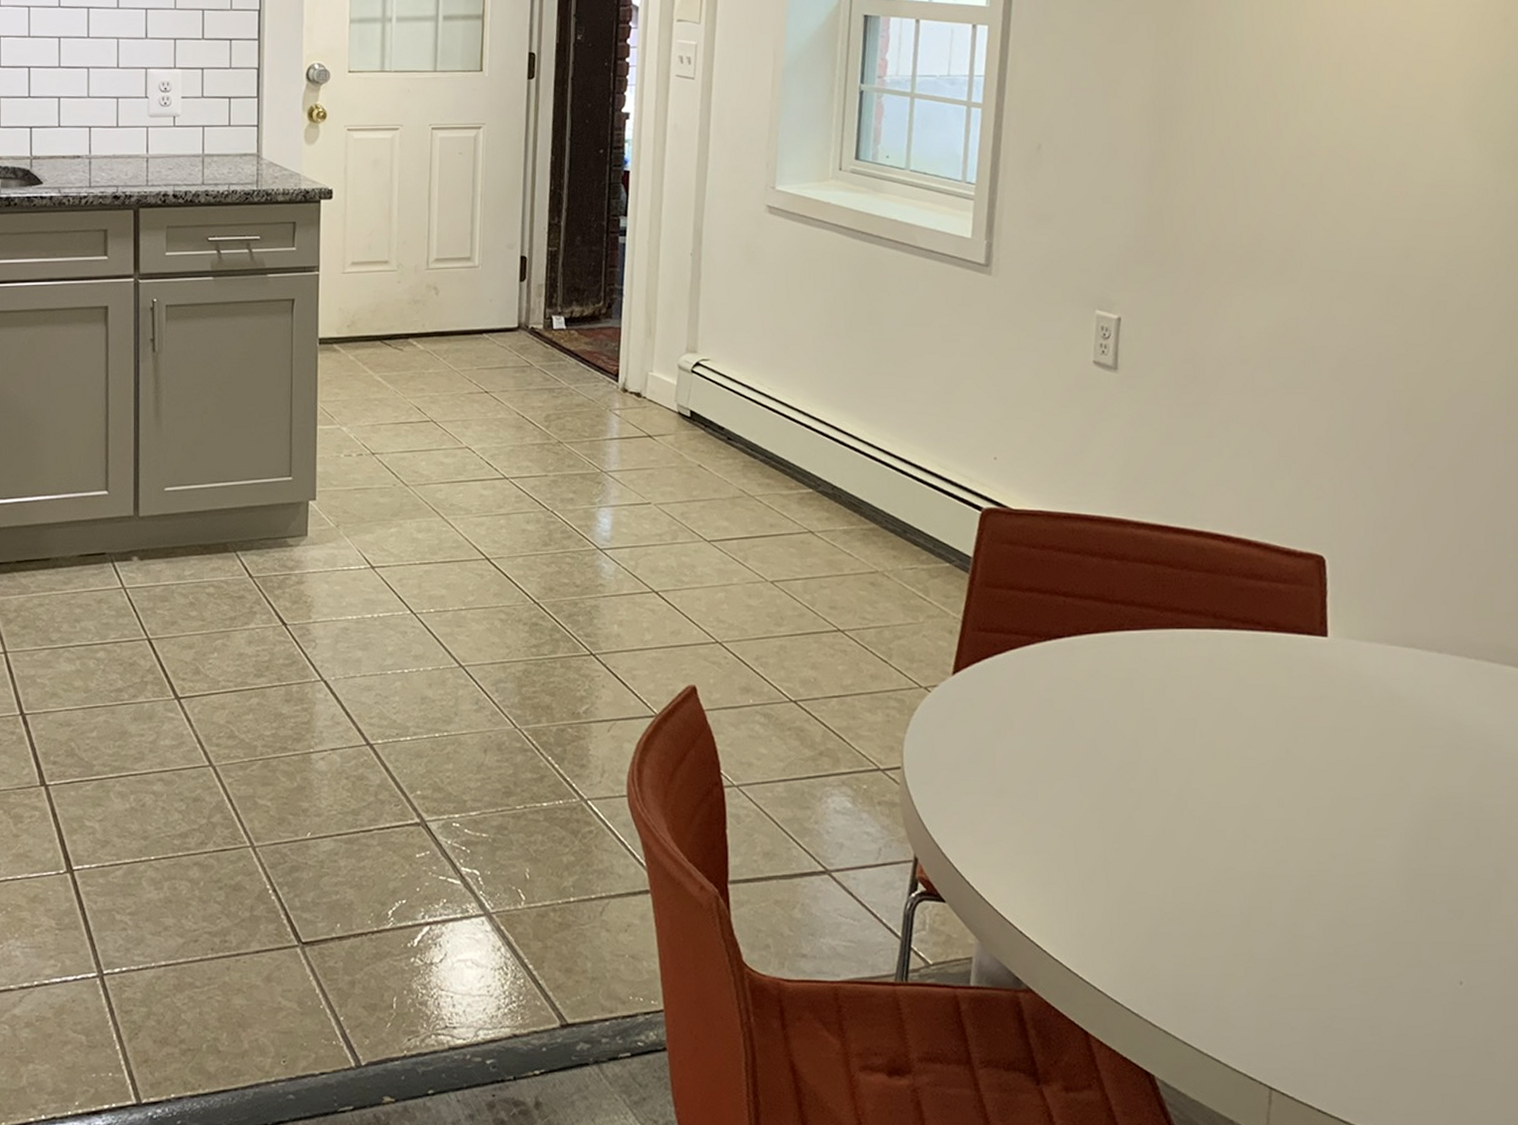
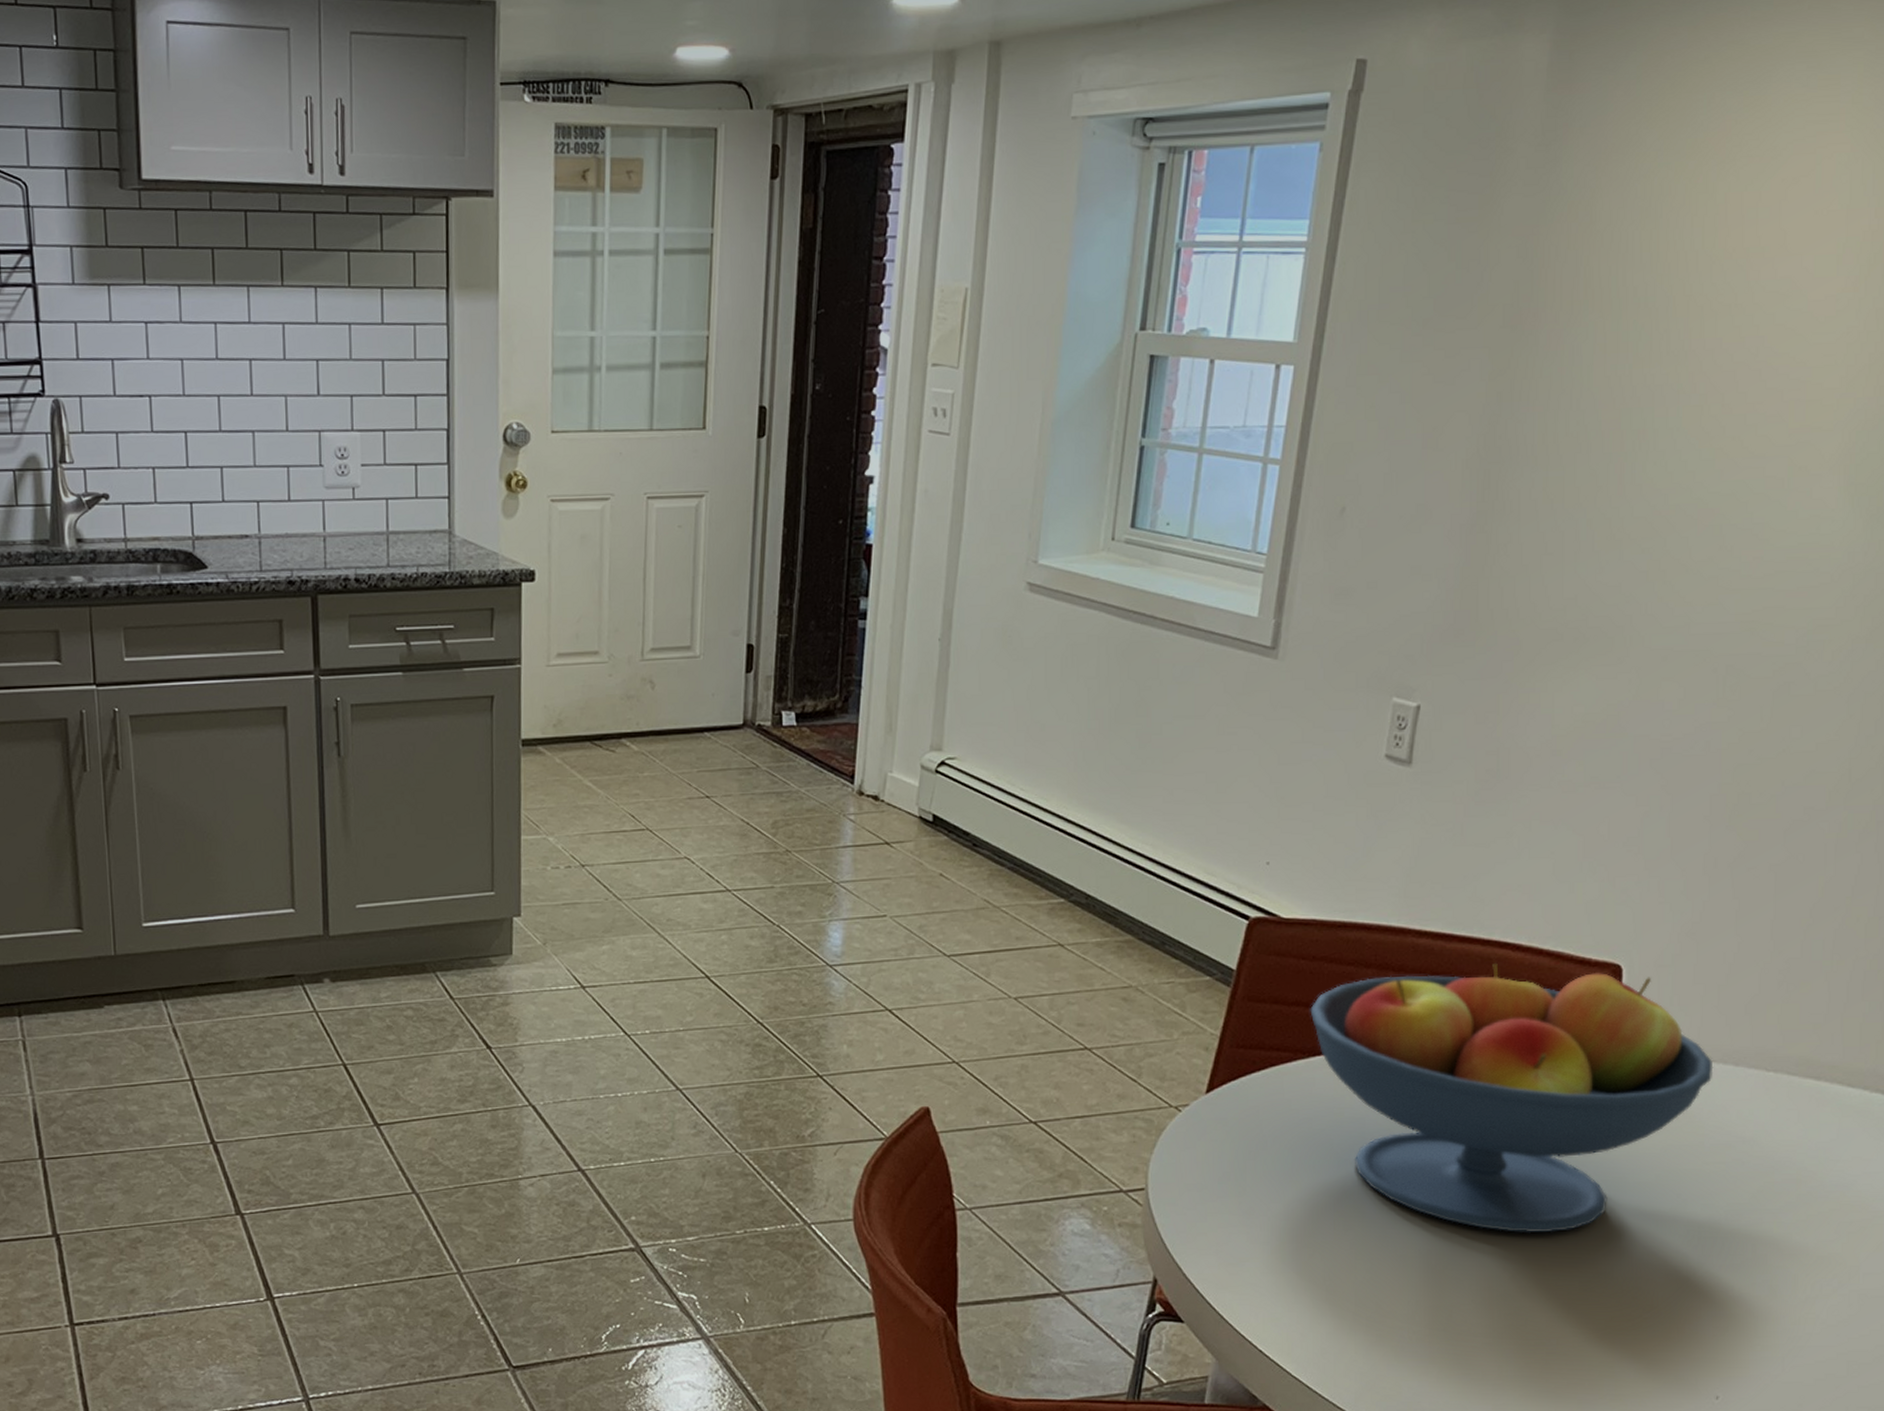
fruit bowl: none [1043,554,1419,815] -> present [1310,964,1714,1233]

